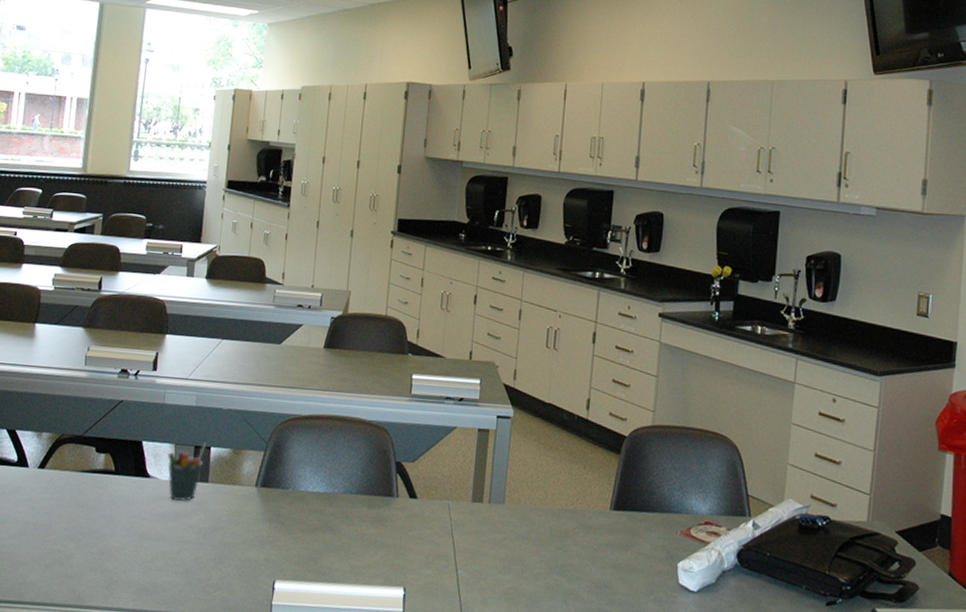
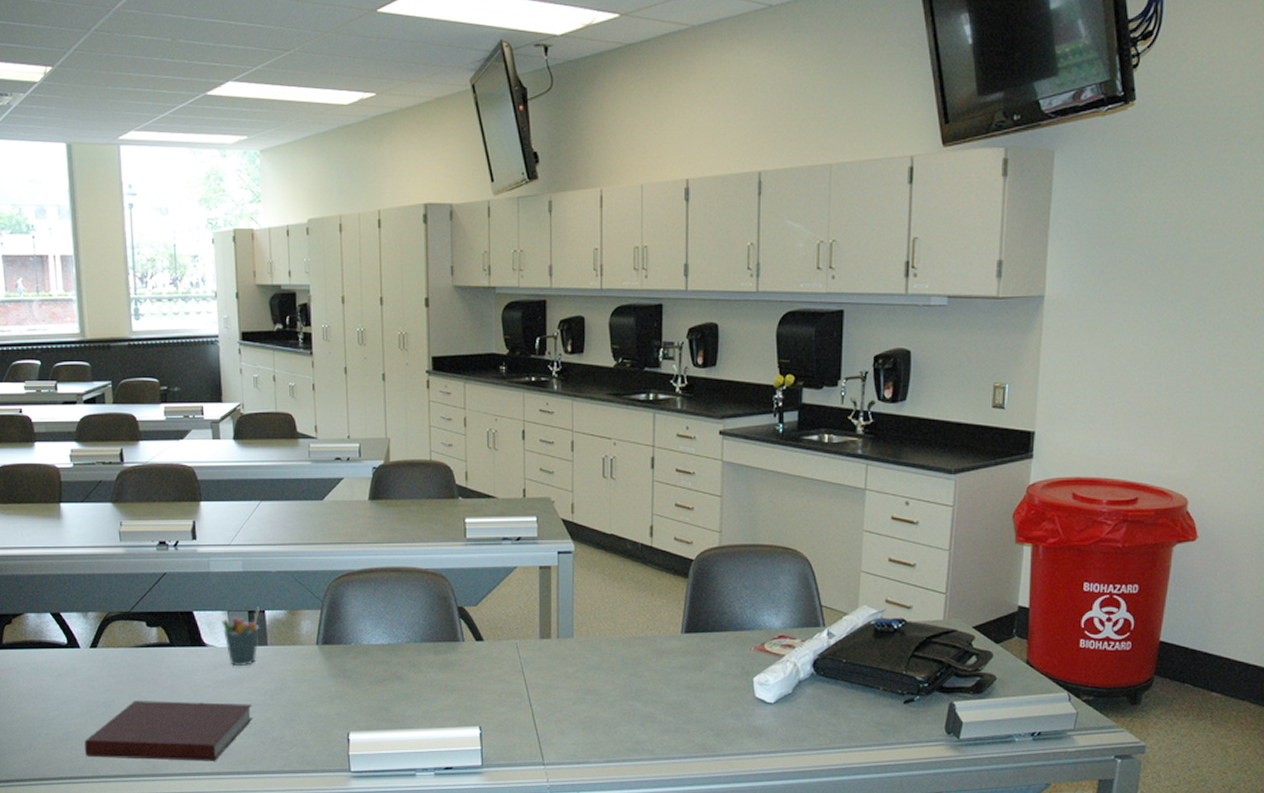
notebook: none [13,526,184,598] -> present [84,701,254,761]

